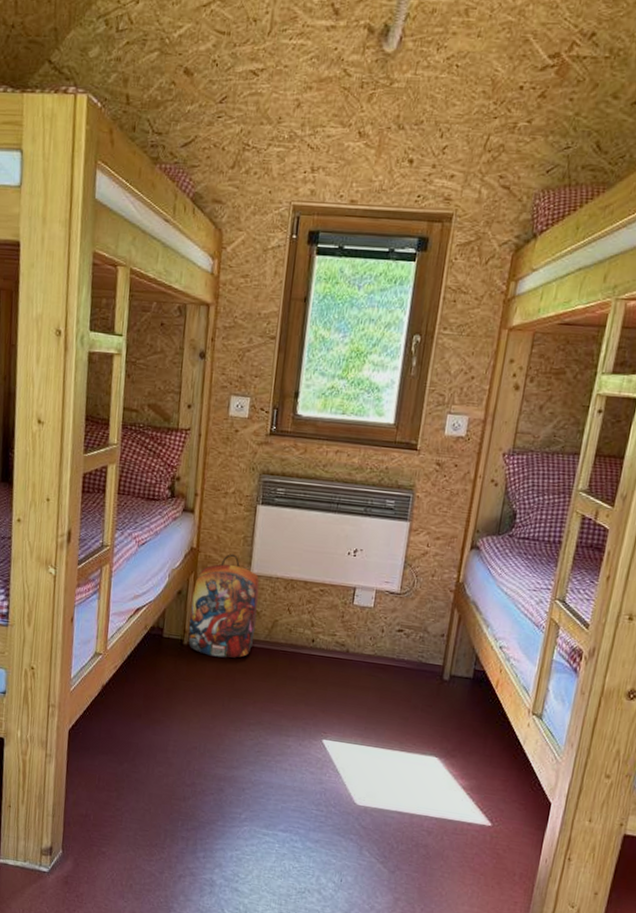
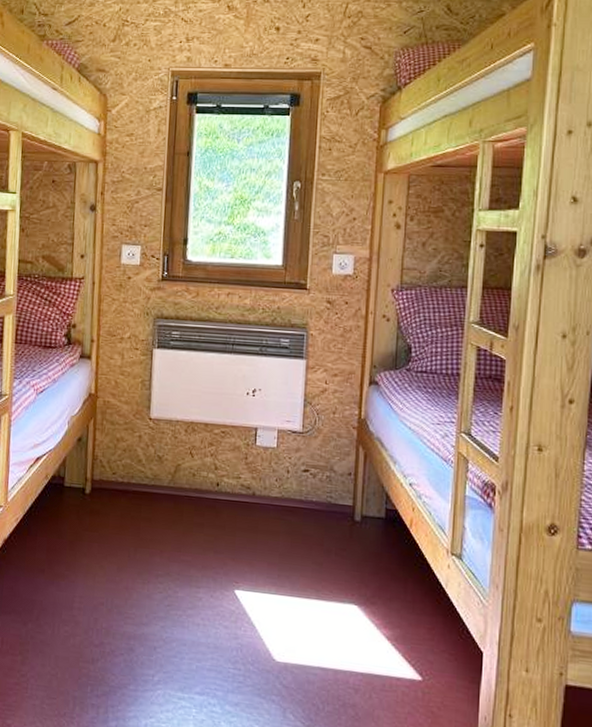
backpack: present [188,554,260,658] -> none [90,398,160,506]

